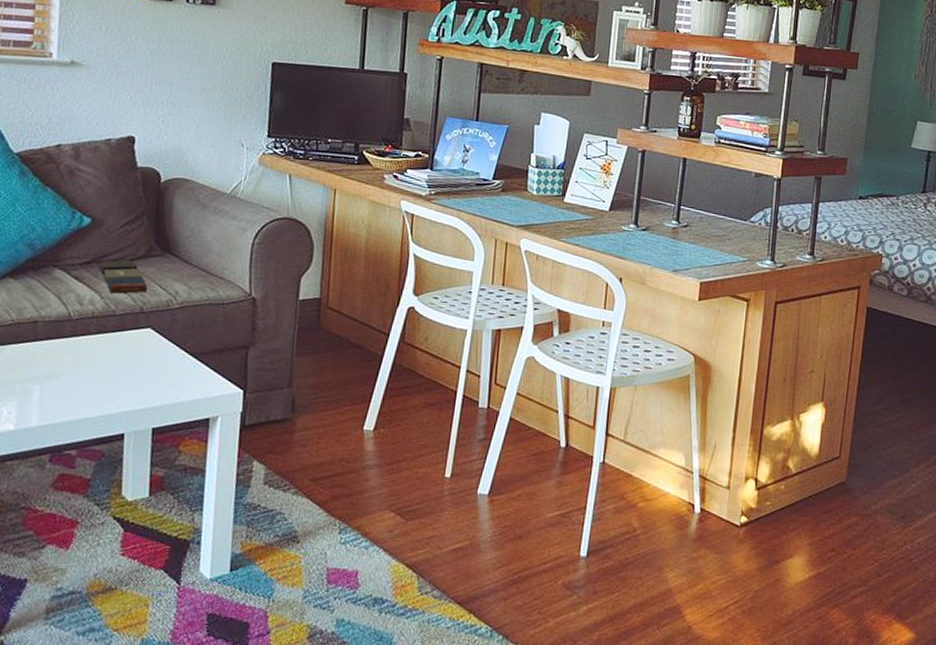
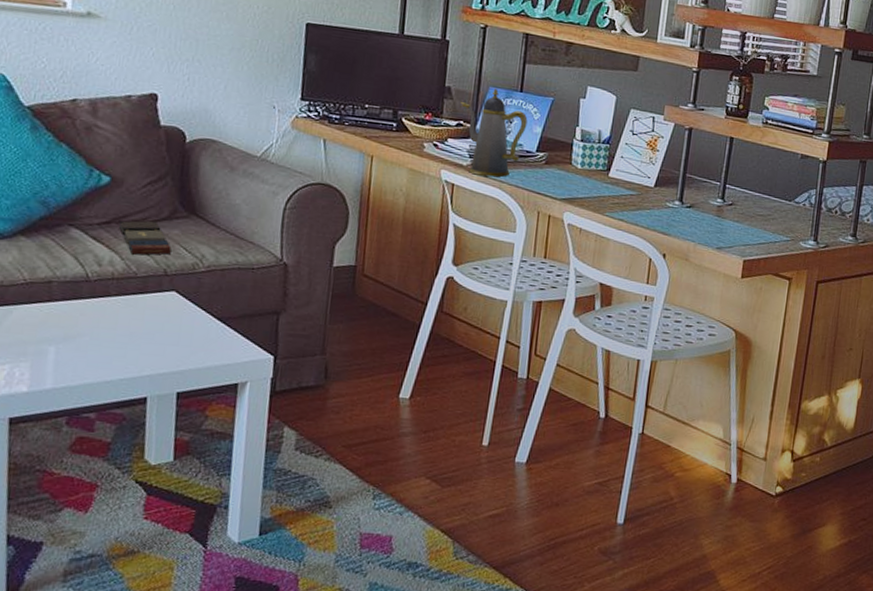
coffee pot: none [418,118,484,206] -> present [460,88,528,178]

